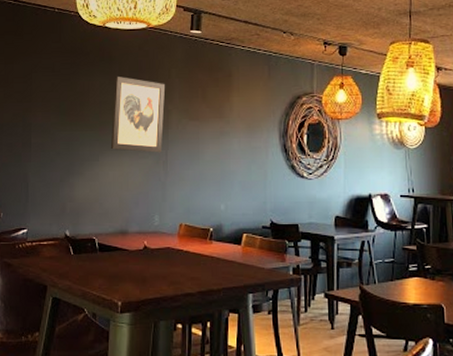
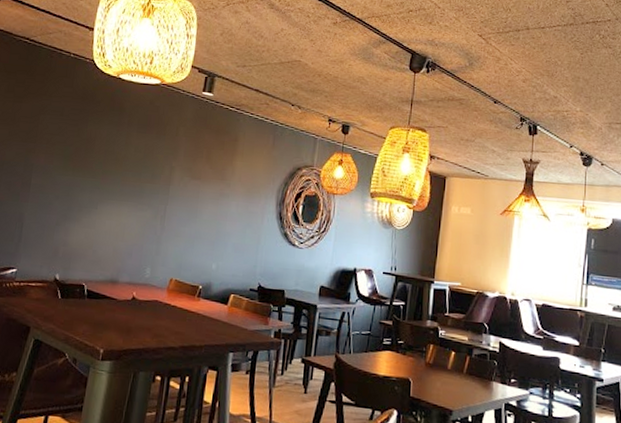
wall art: present [110,77,166,153] -> none [110,128,173,208]

